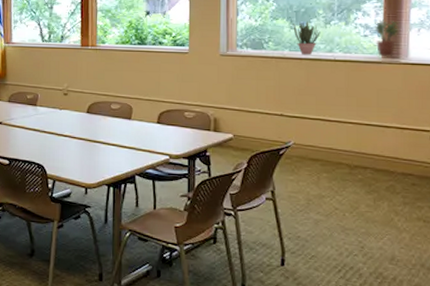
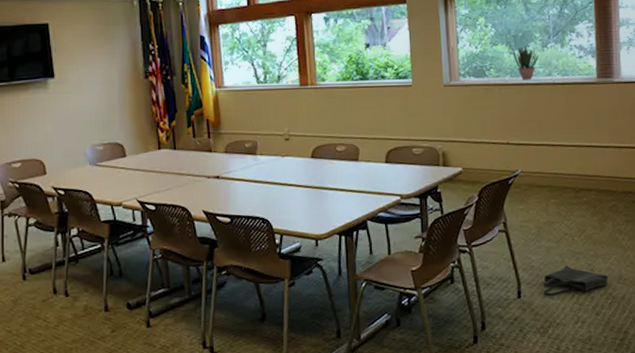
tote bag: none [308,239,380,268] -> present [543,265,609,296]
potted plant: present [375,19,401,57] -> none [588,40,612,77]

